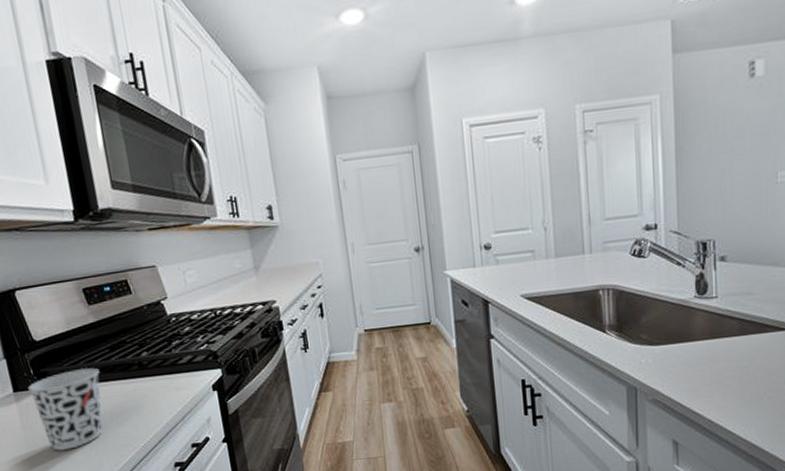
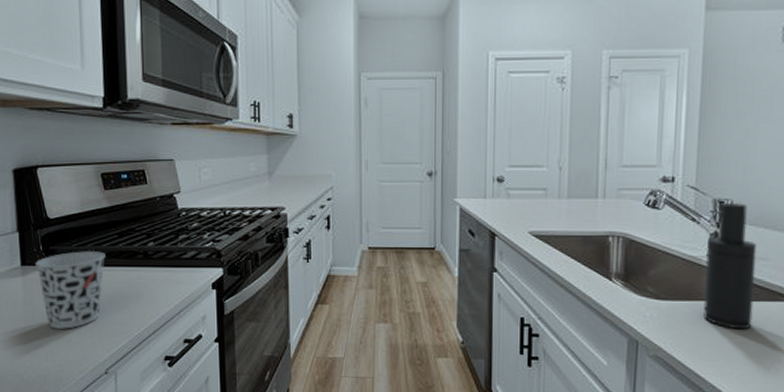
soap dispenser: none [694,242,743,365] -> present [703,203,757,330]

